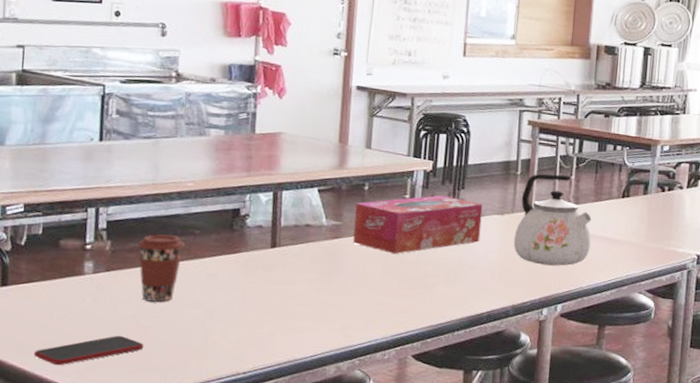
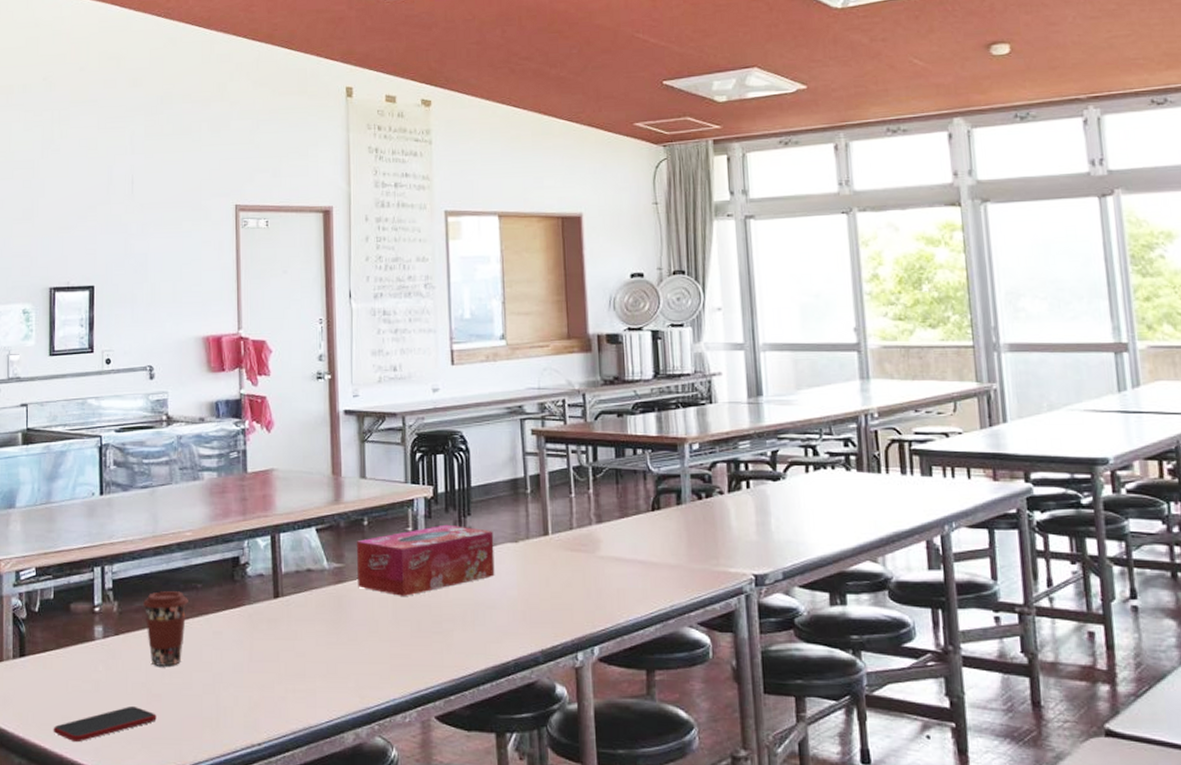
kettle: present [513,173,592,266] -> none [533,489,623,599]

